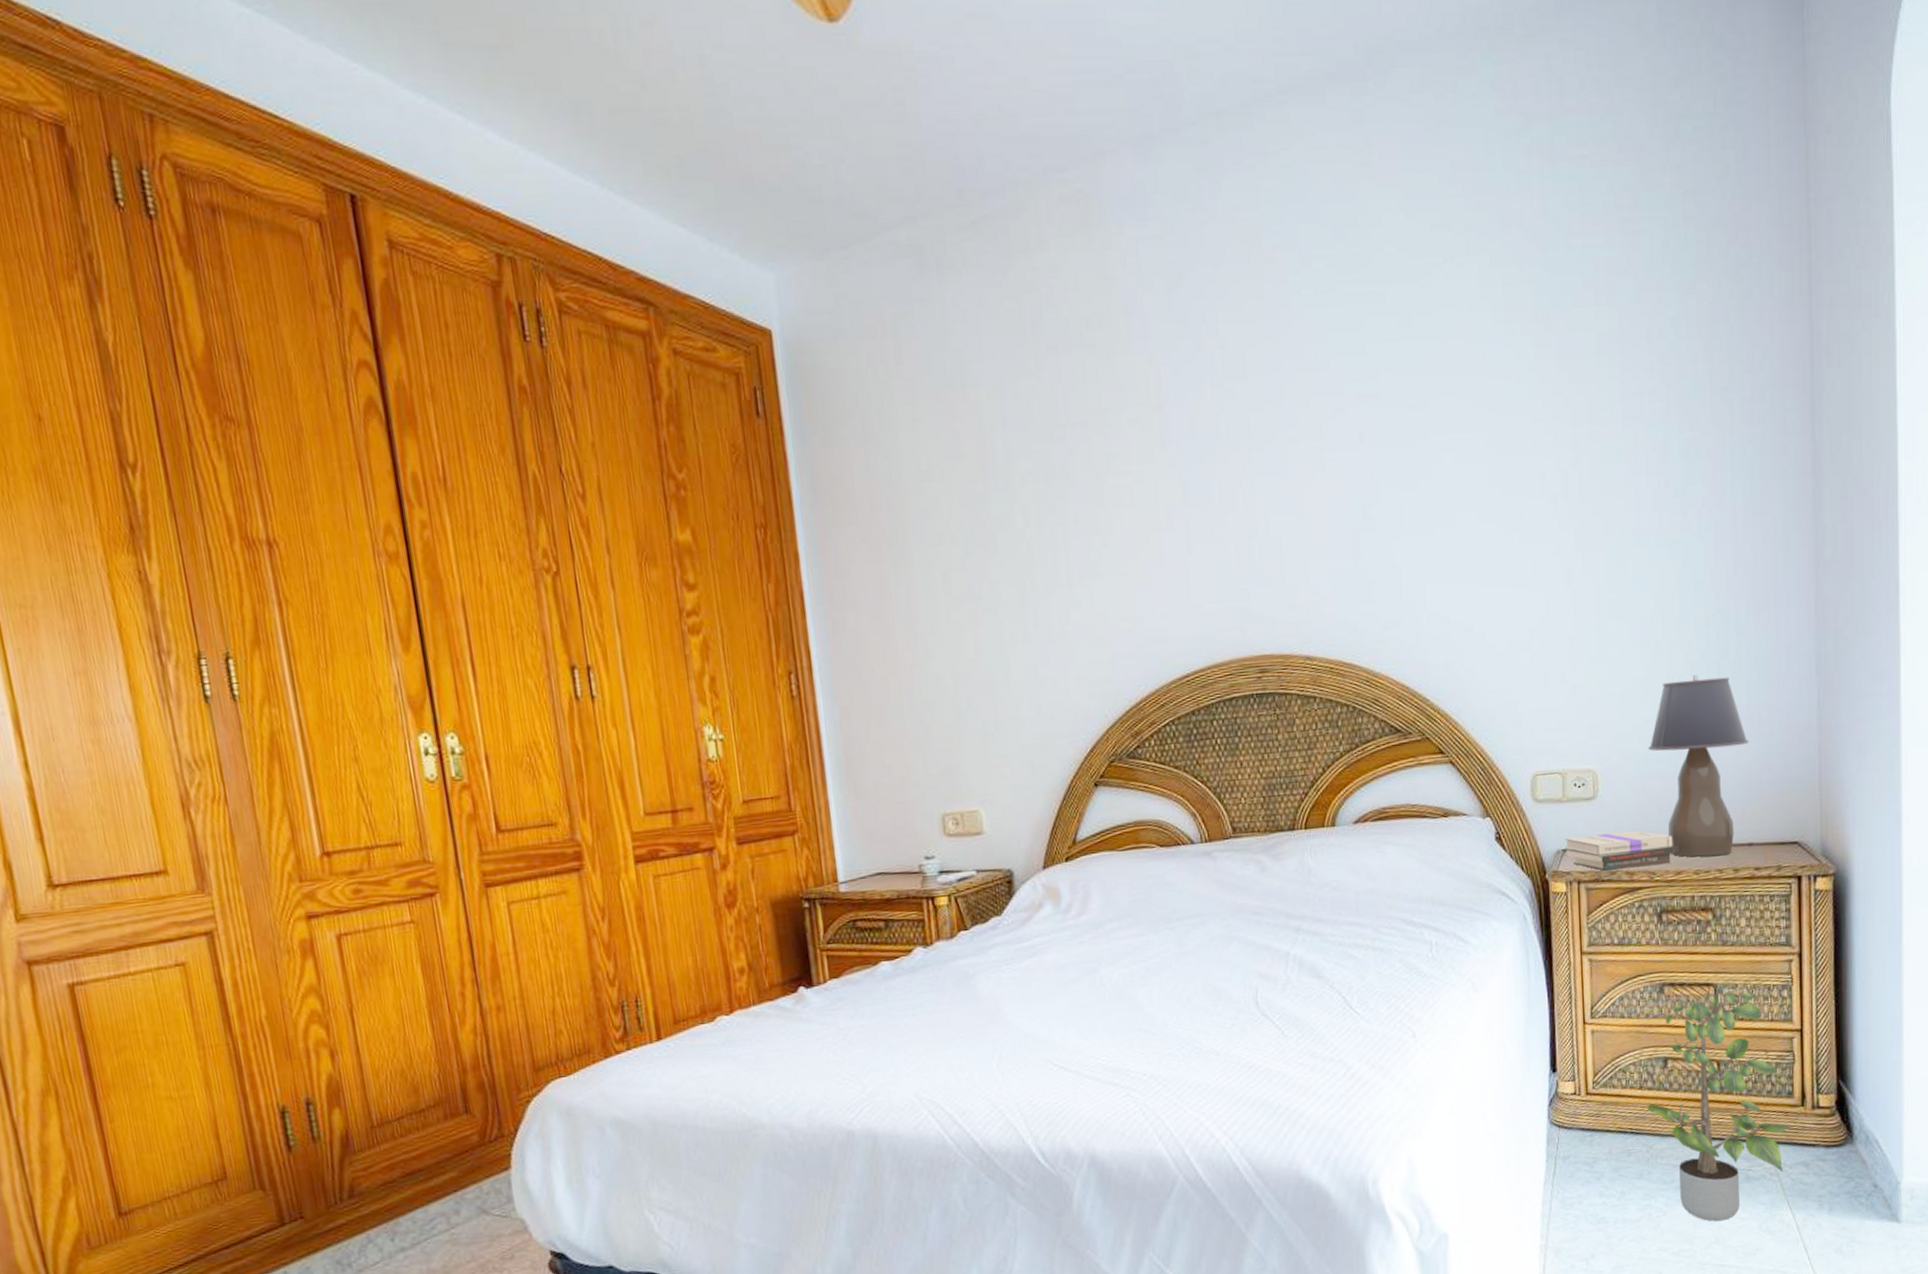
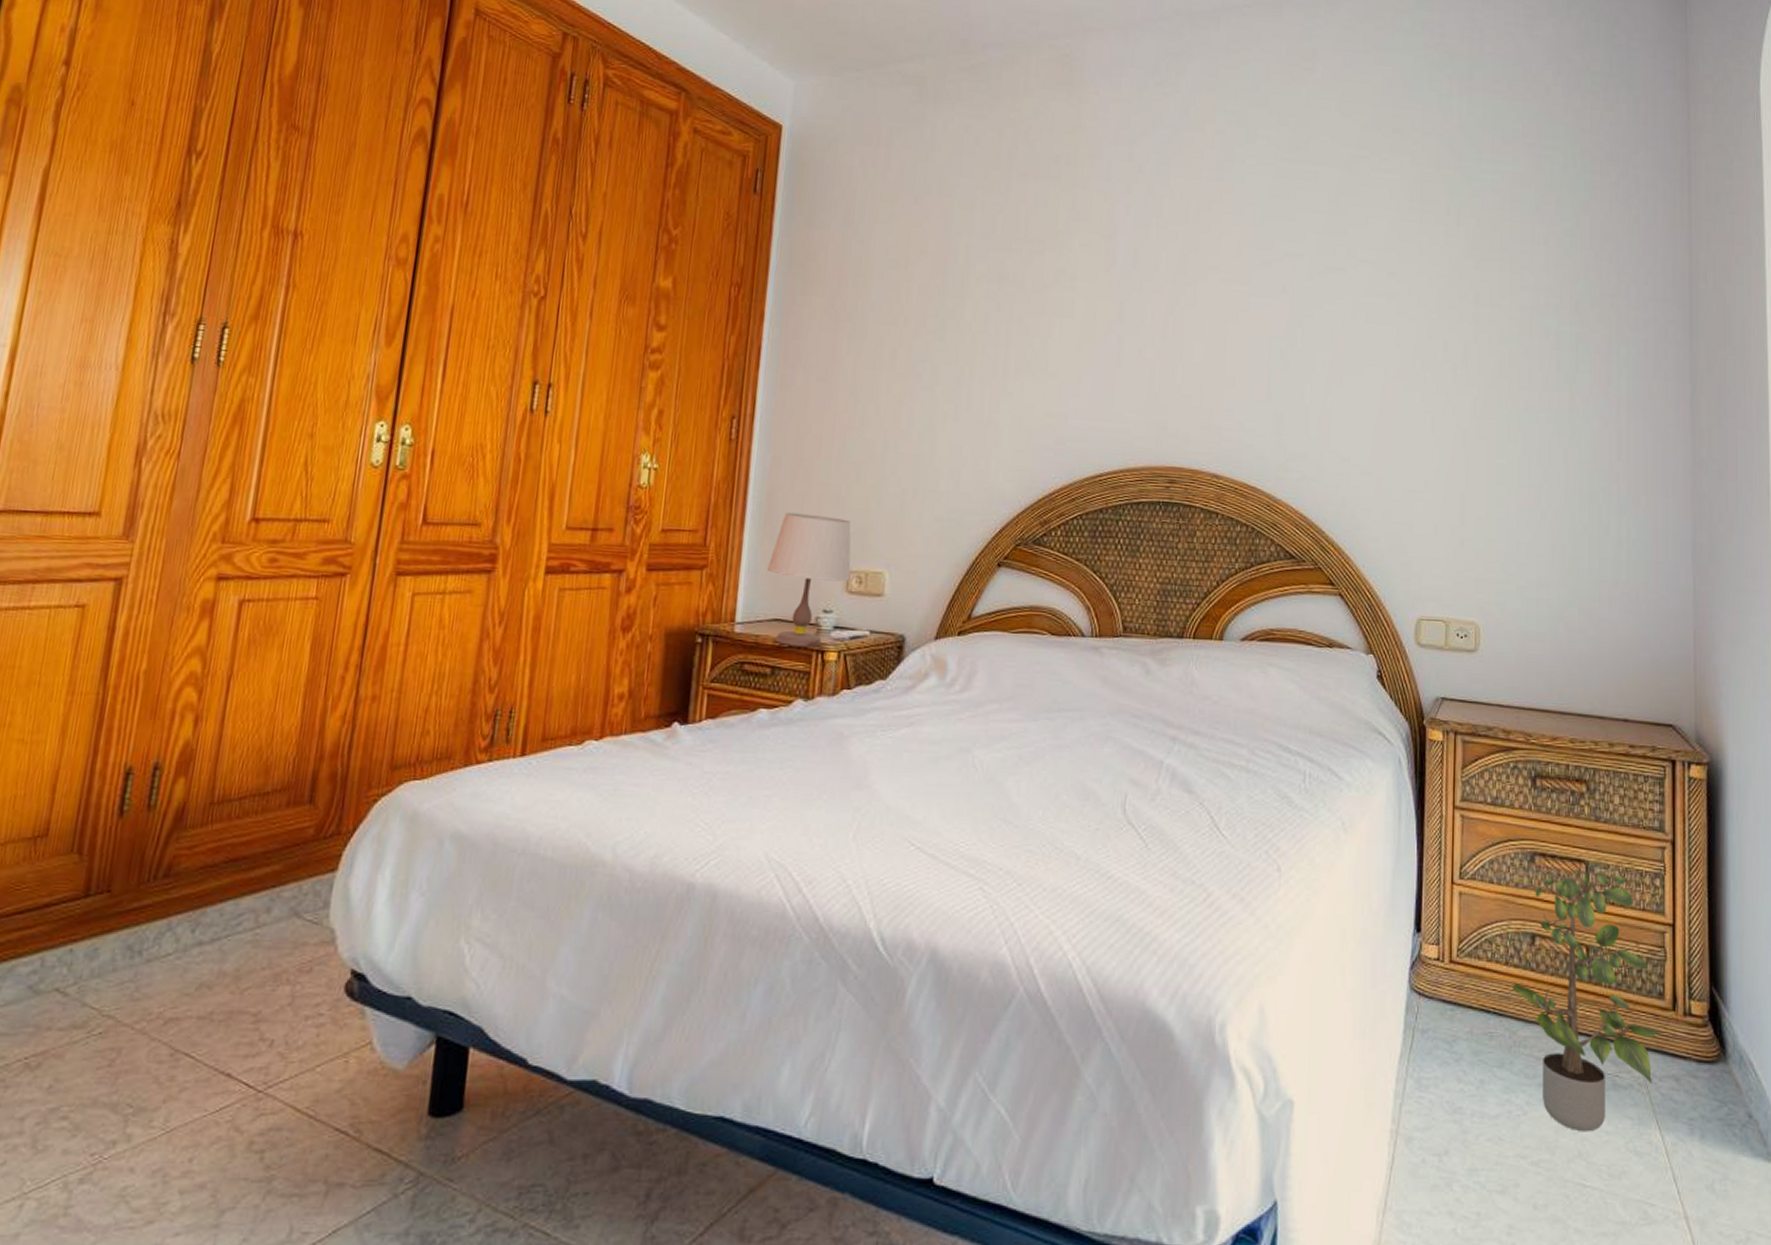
table lamp: none [859,761,946,898] -> present [768,512,851,648]
books: present [1565,830,1679,871] -> none [1444,686,1555,727]
table lamp: present [1648,675,1749,857] -> none [1530,546,1626,728]

